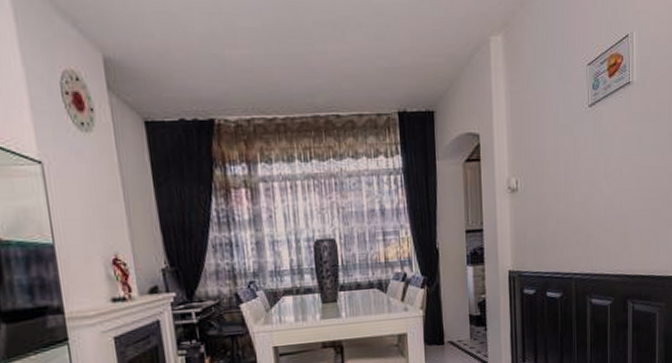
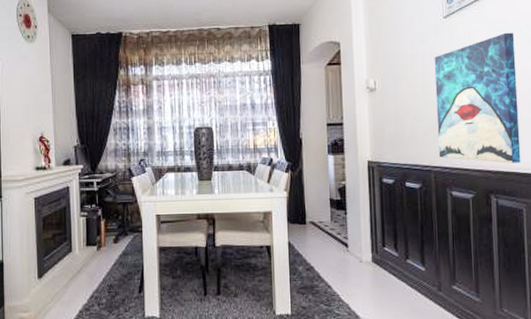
wall art: none [578,124,657,267] -> present [434,32,521,163]

